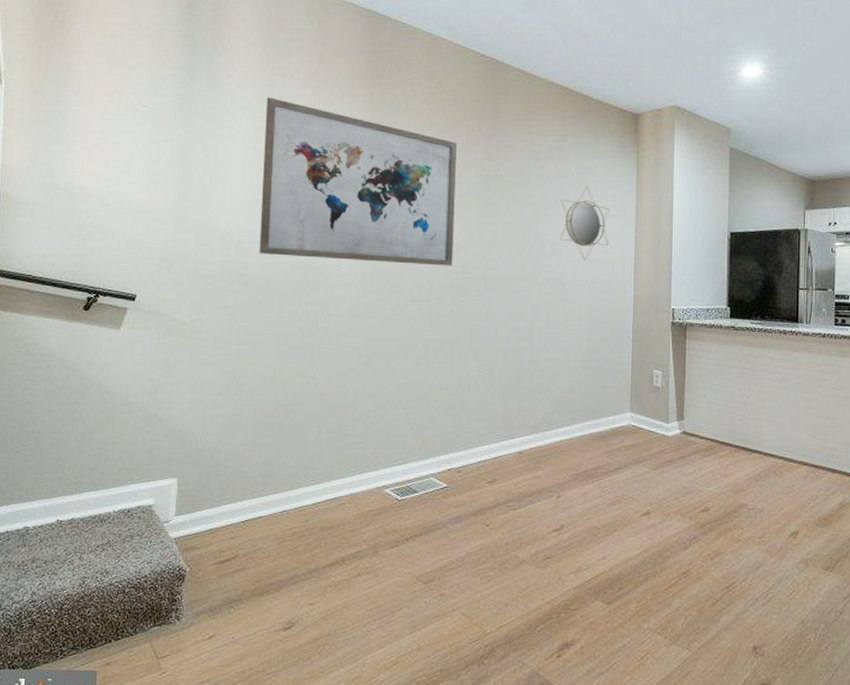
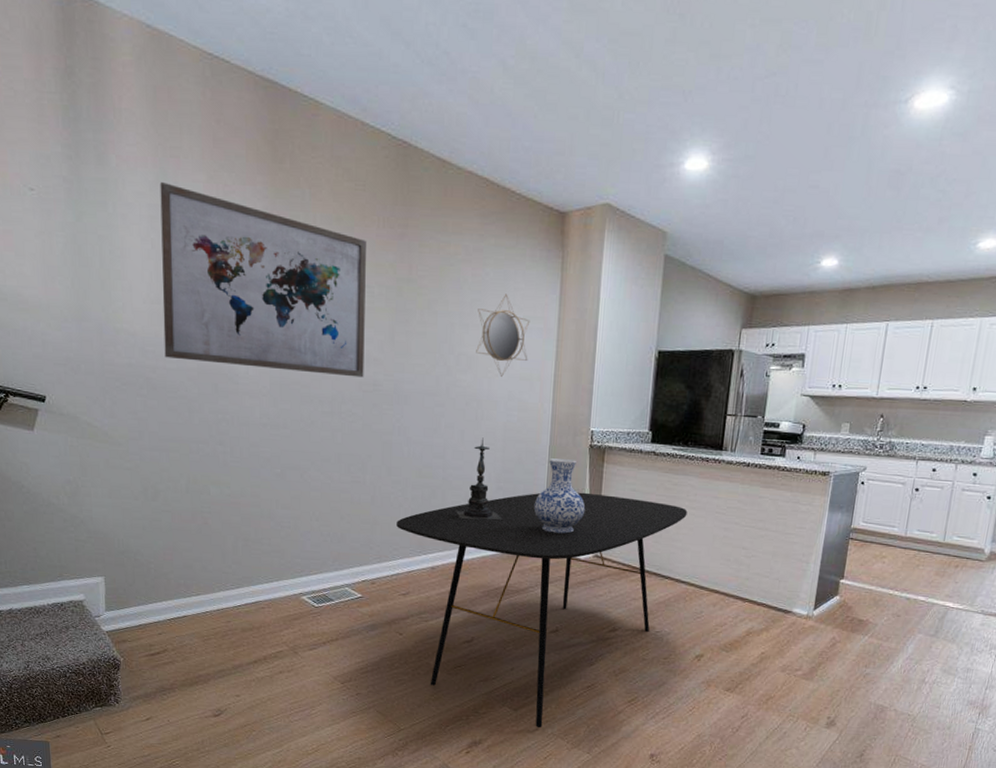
dining table: none [483,369,770,624] -> present [397,492,688,728]
candle holder: none [543,319,589,401] -> present [456,437,503,520]
vase: none [620,337,671,411] -> present [533,458,586,534]

